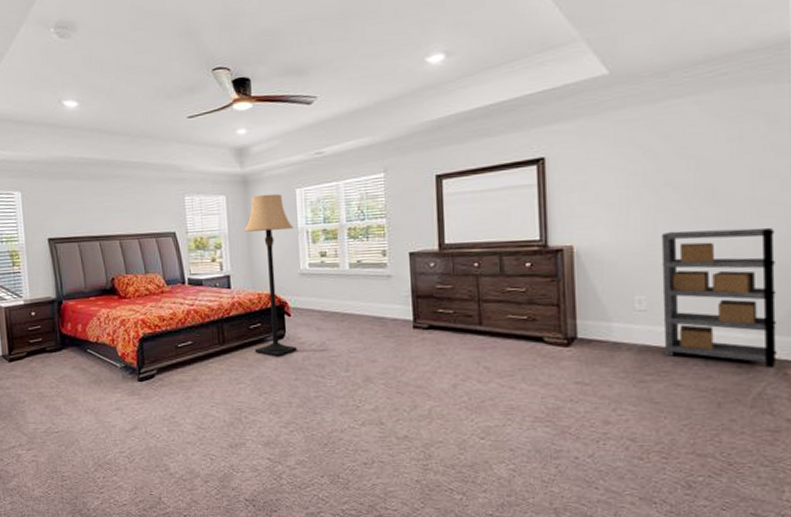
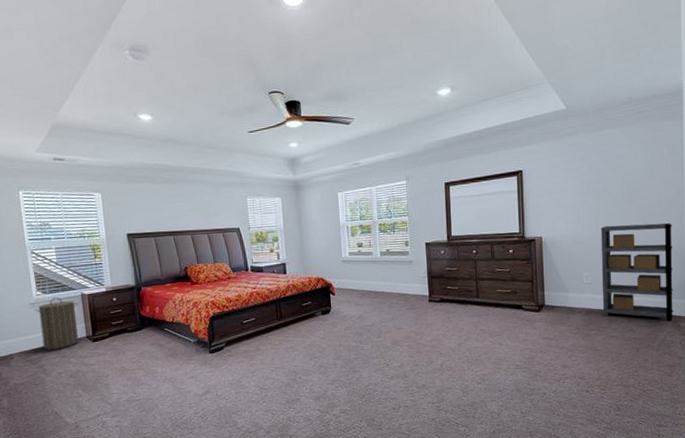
lamp: present [243,193,297,357] -> none [296,196,340,328]

